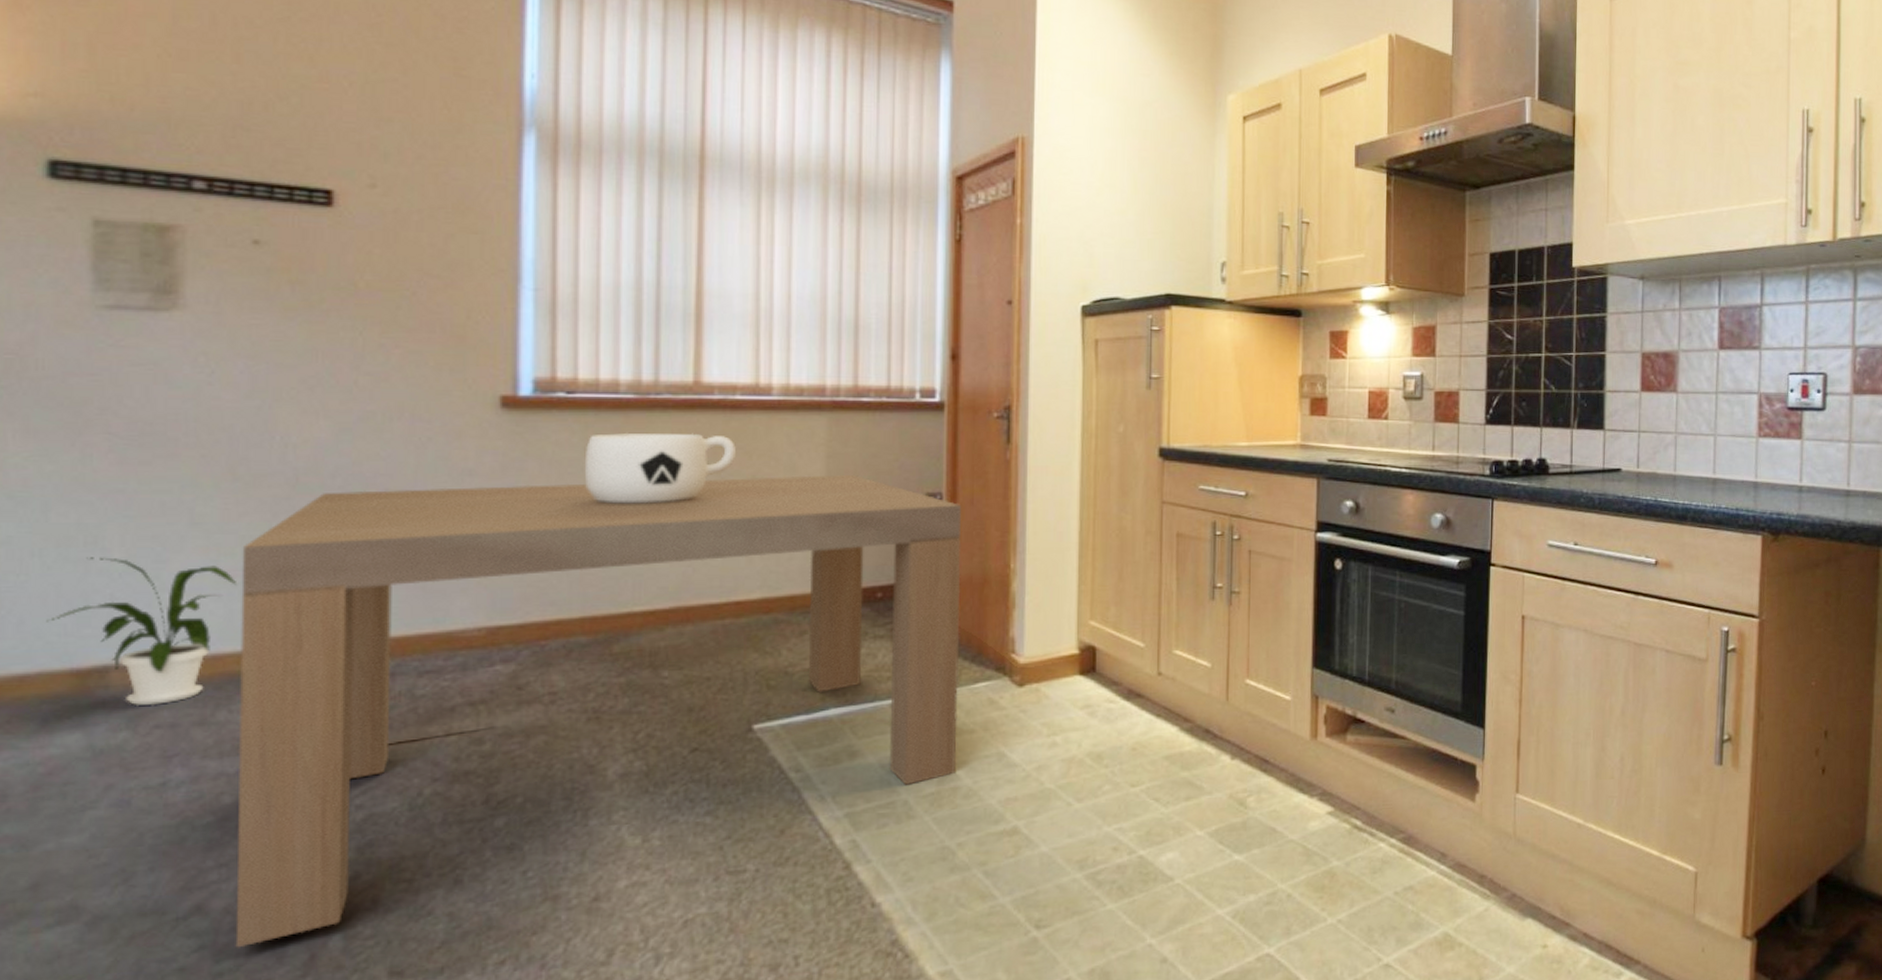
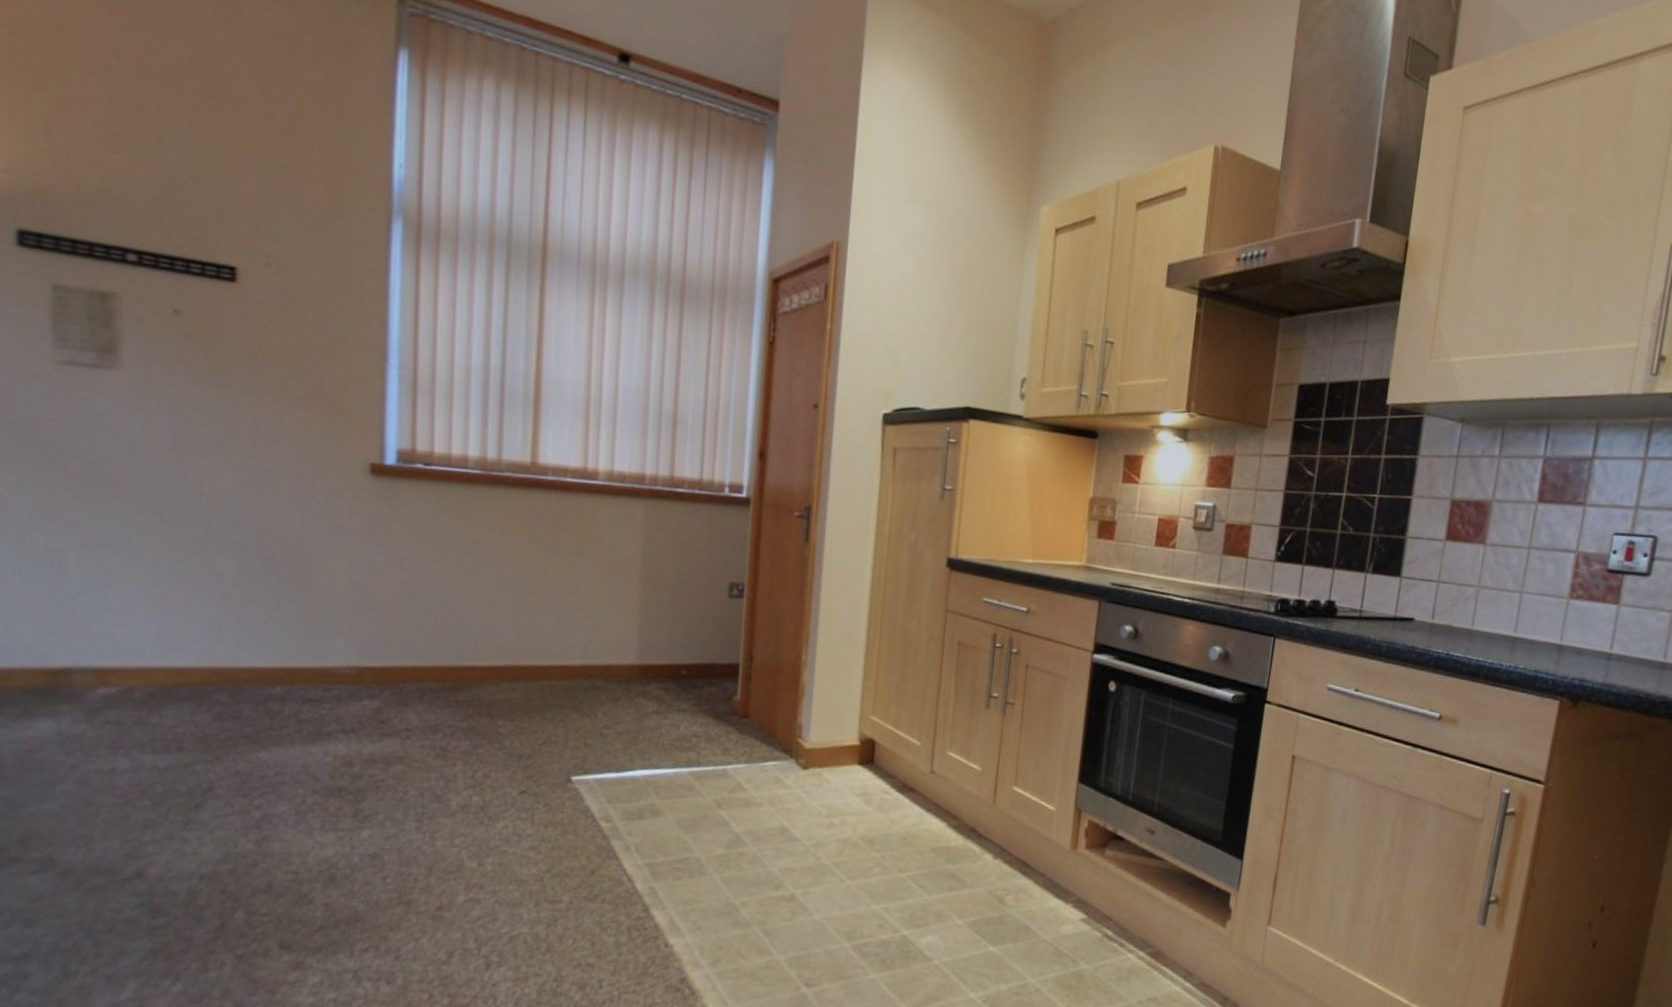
house plant: present [46,557,236,707] -> none [26,576,164,705]
dining table: present [235,433,962,948] -> none [166,504,762,910]

